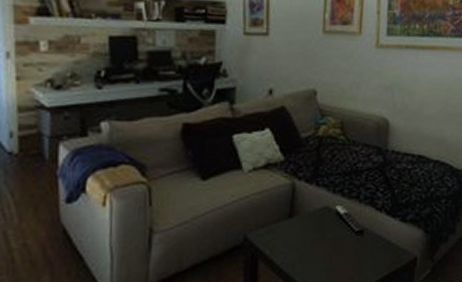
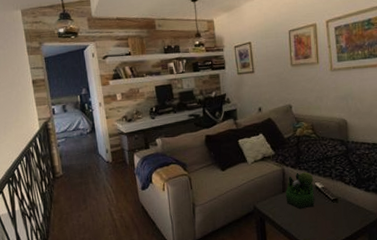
plant: none [292,189,334,242] -> present [286,172,315,208]

